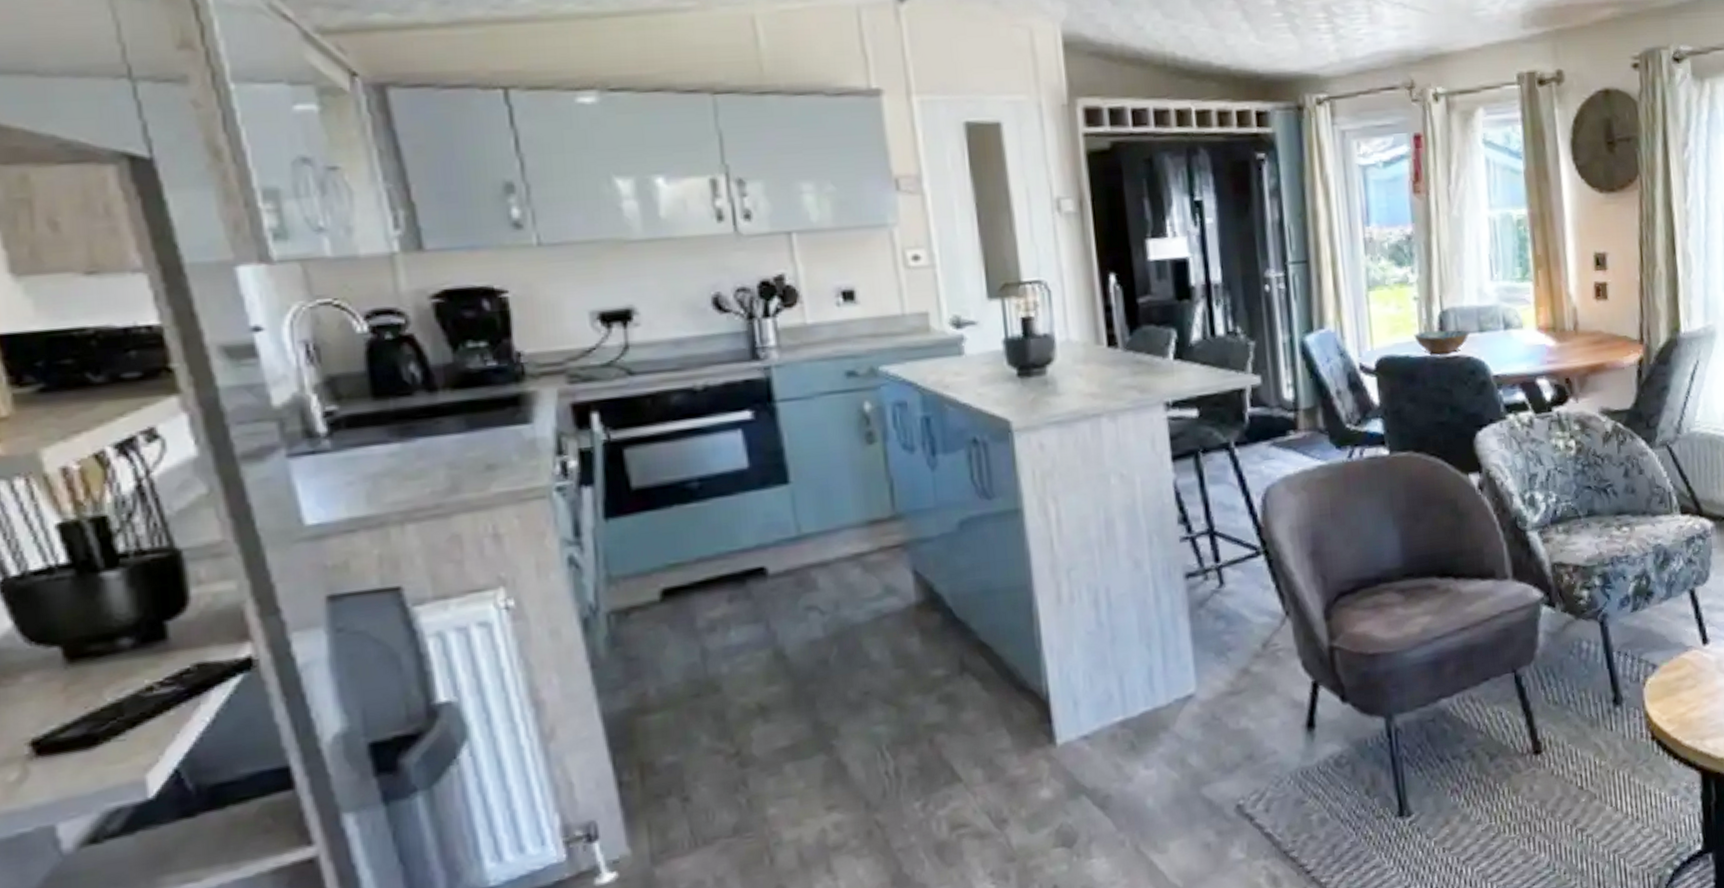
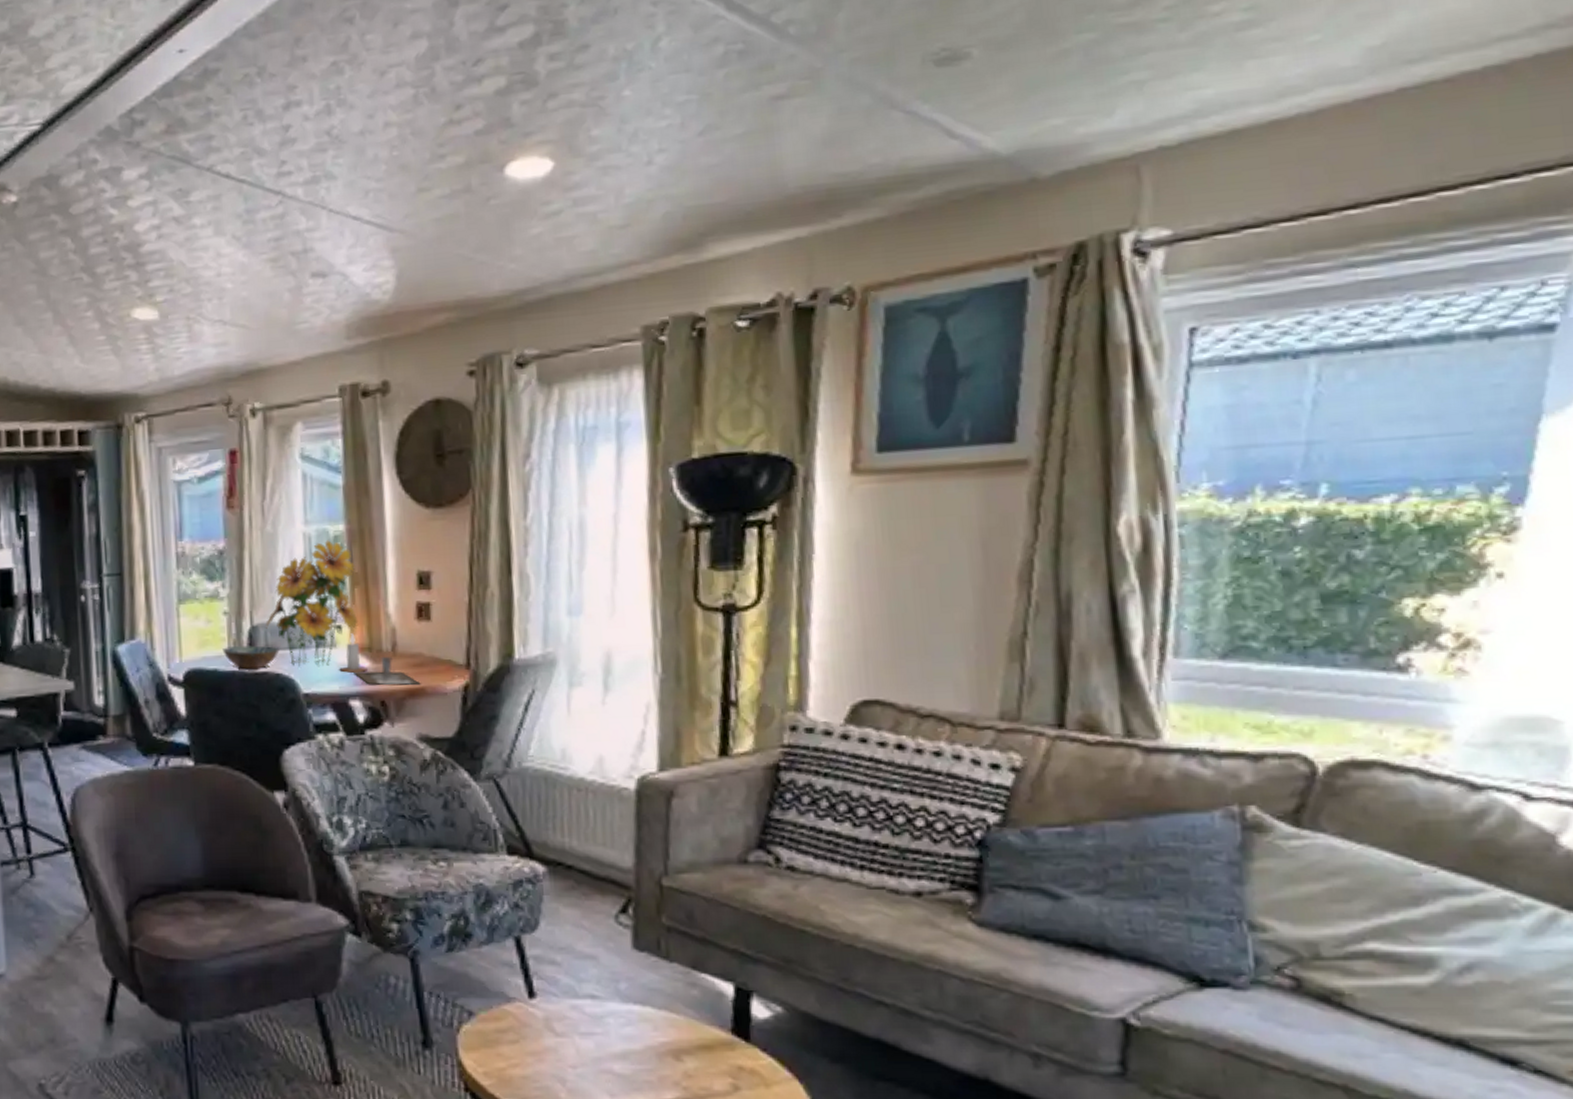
flower bouquet: none [1455,223,1542,350] -> present [265,539,357,668]
candle: none [1526,314,1552,354] -> present [339,633,367,674]
place setting: none [1540,335,1601,364] -> present [353,656,421,686]

